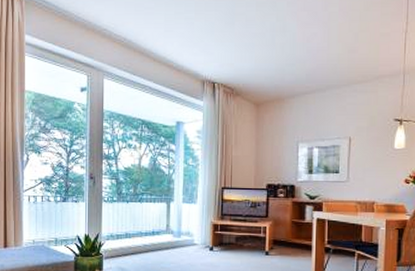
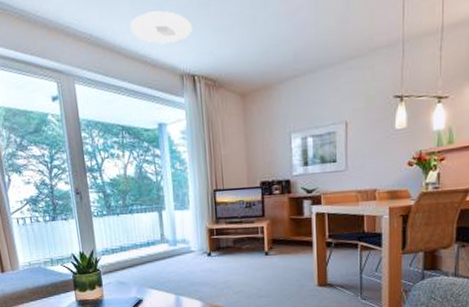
ceiling light: none [161,24,217,53] -> present [130,10,192,44]

